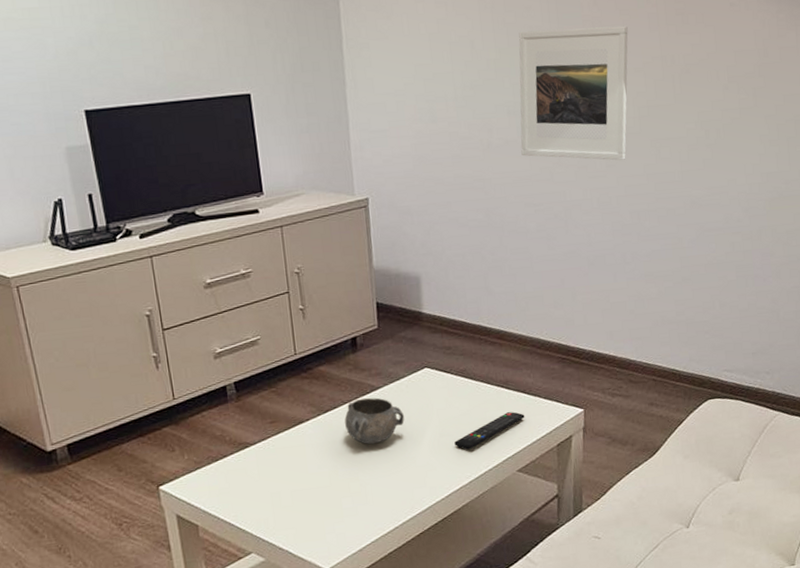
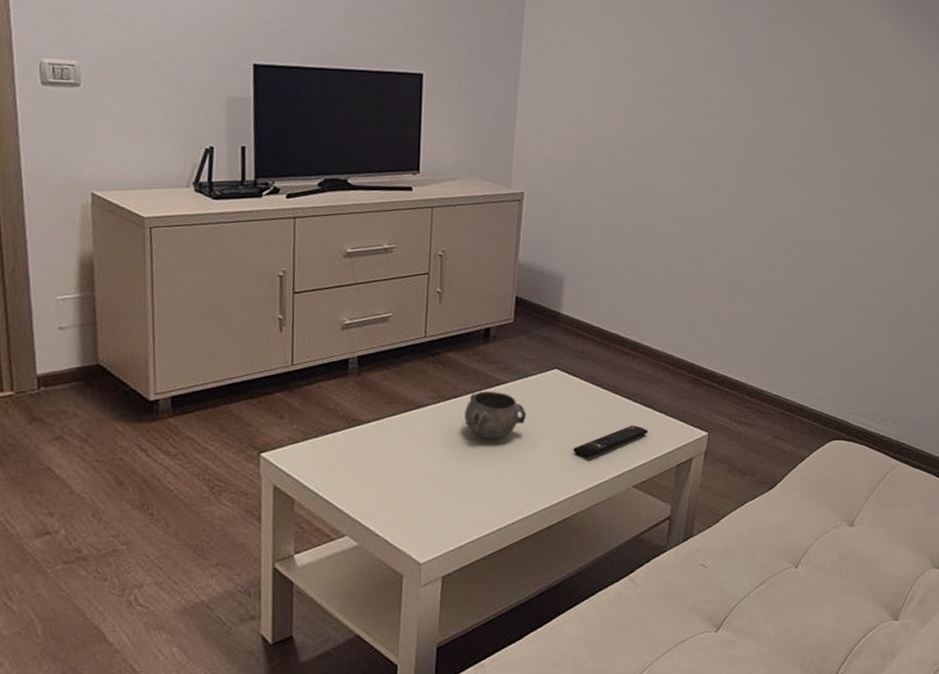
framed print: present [519,25,628,161] -> none [681,56,800,193]

